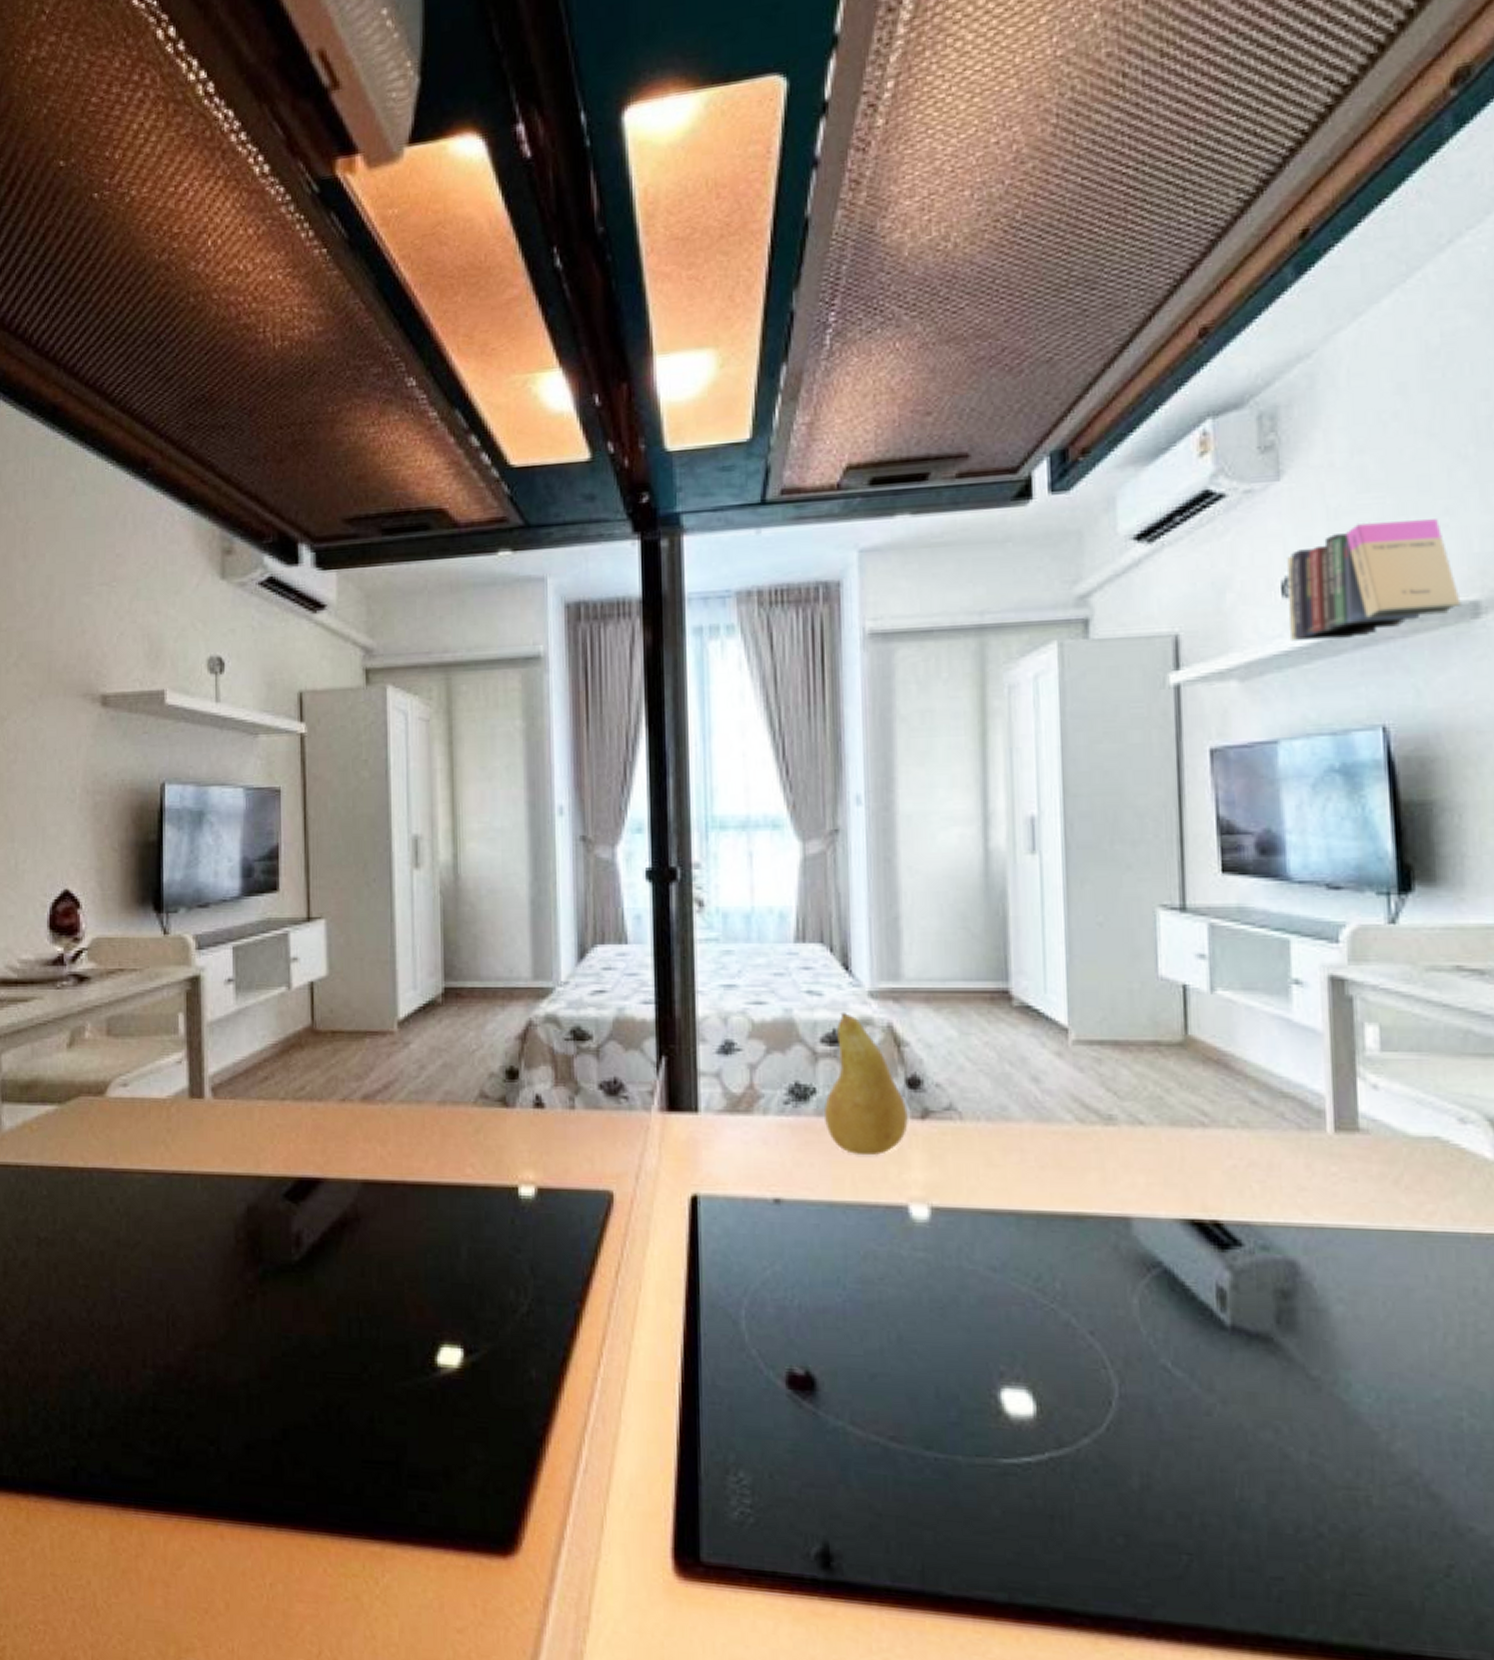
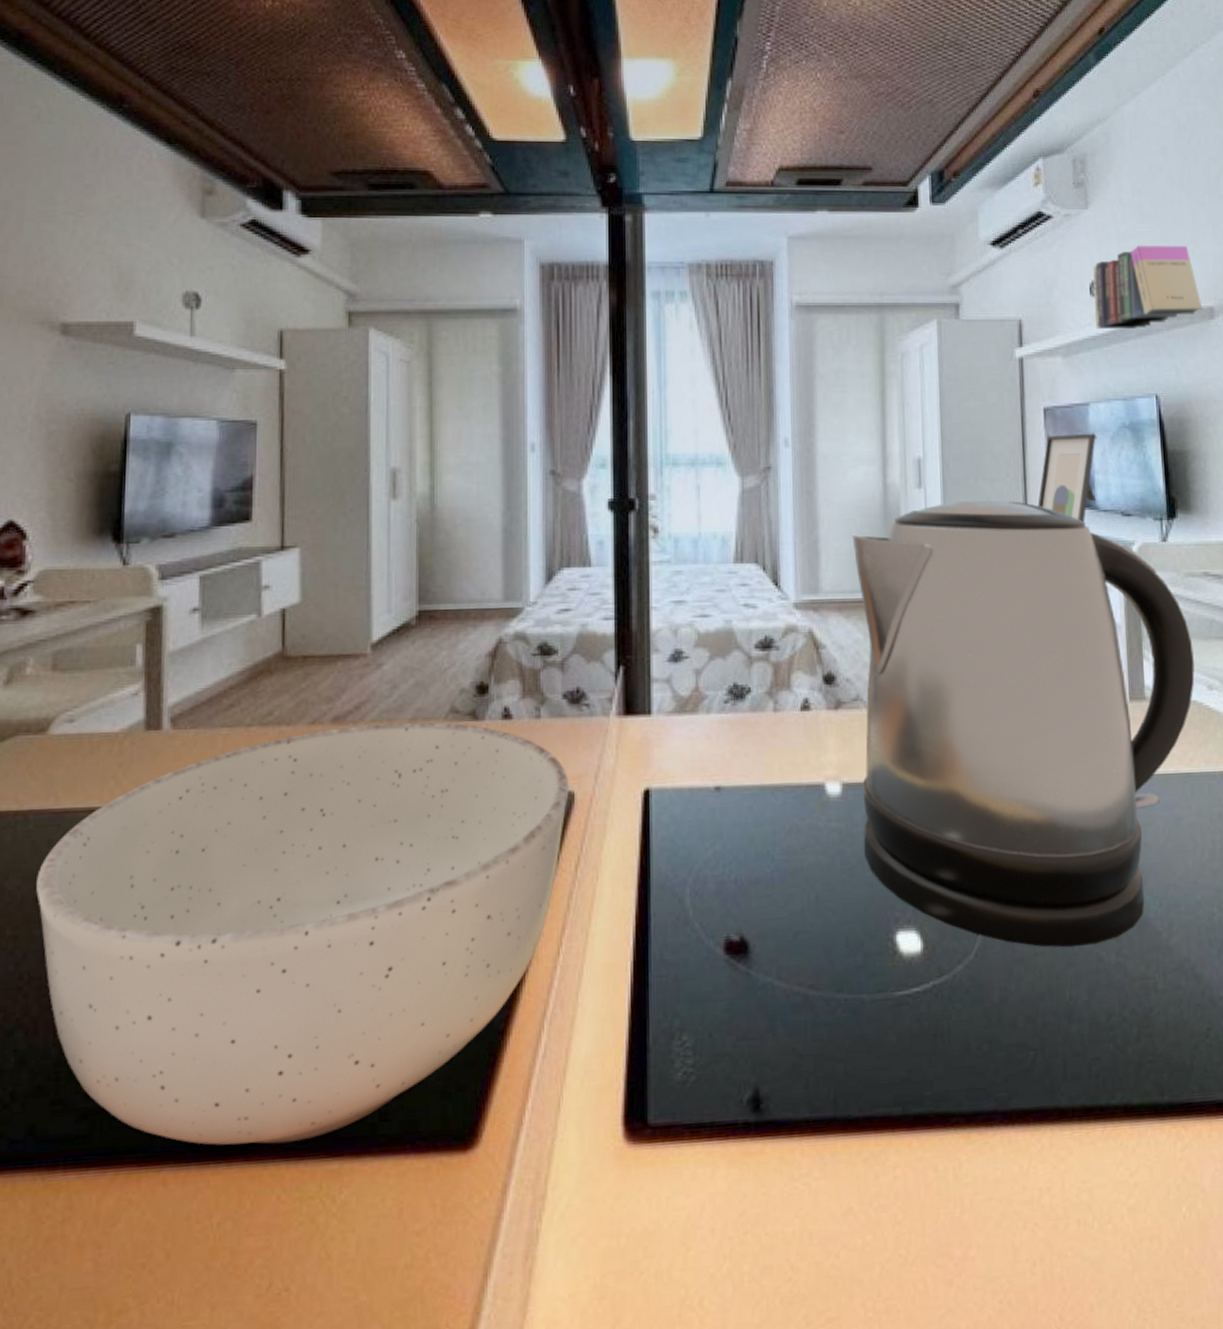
bowl: none [102,1105,607,1518] -> present [36,722,569,1145]
fruit: present [823,1011,908,1155] -> none [757,621,825,743]
kettle: none [943,868,1439,1437] -> present [852,500,1195,948]
picture frame: none [1200,780,1290,898] -> present [1037,433,1097,523]

